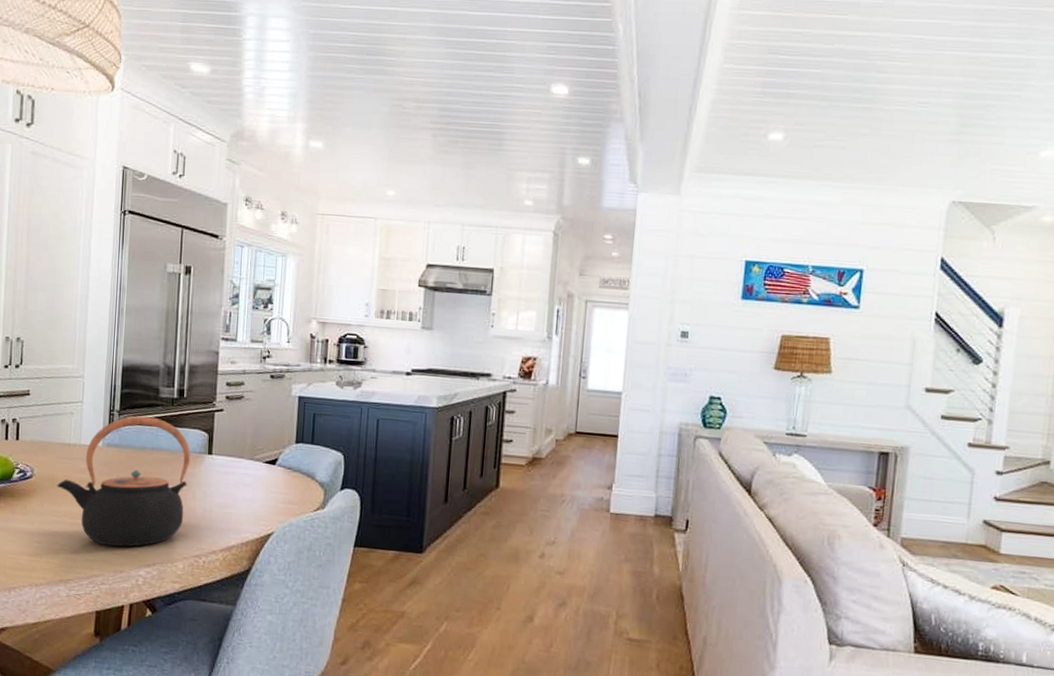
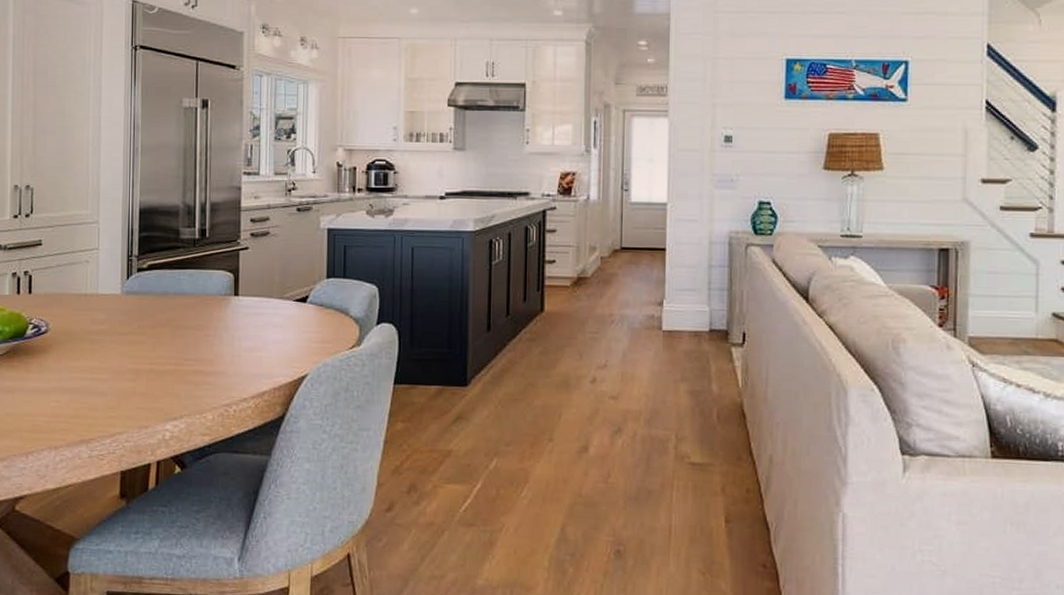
teapot: present [56,416,191,547] -> none [73,260,216,401]

